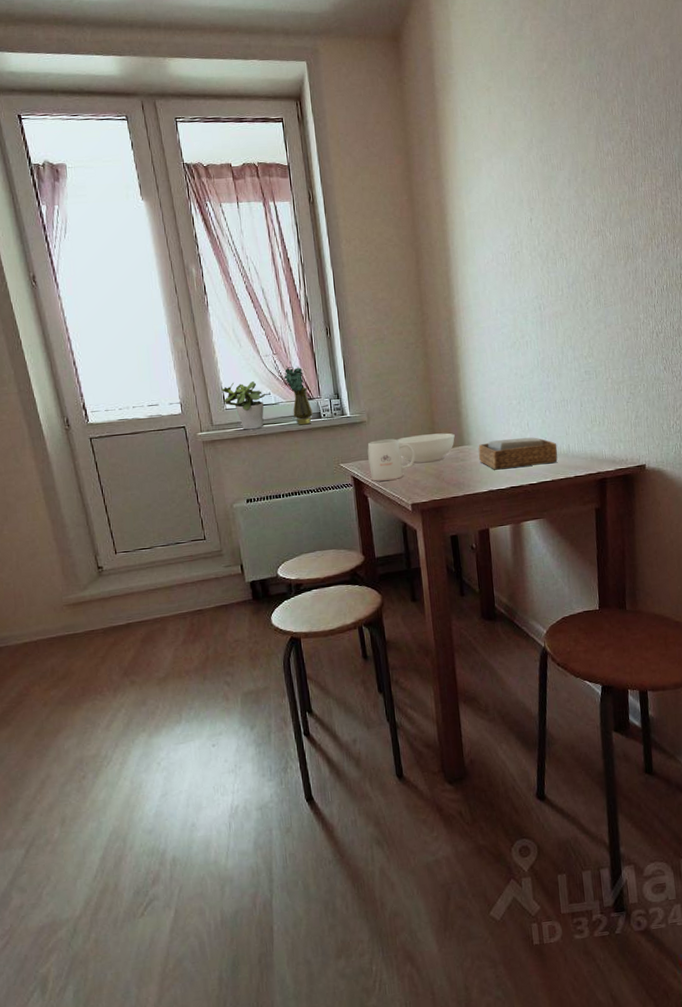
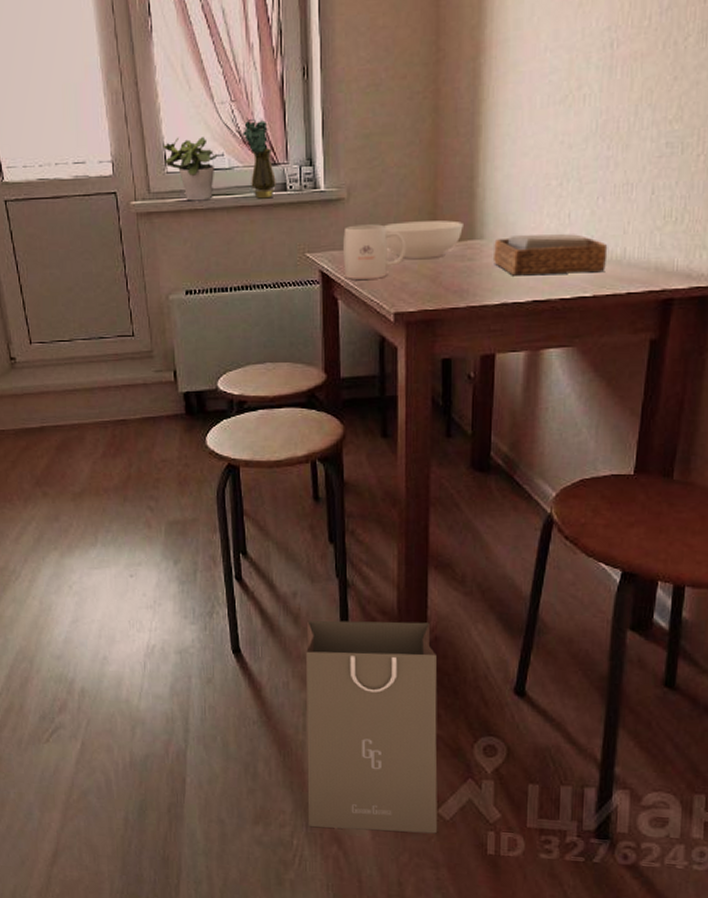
shopping bag: none [367,749,491,951] -> present [306,620,438,834]

